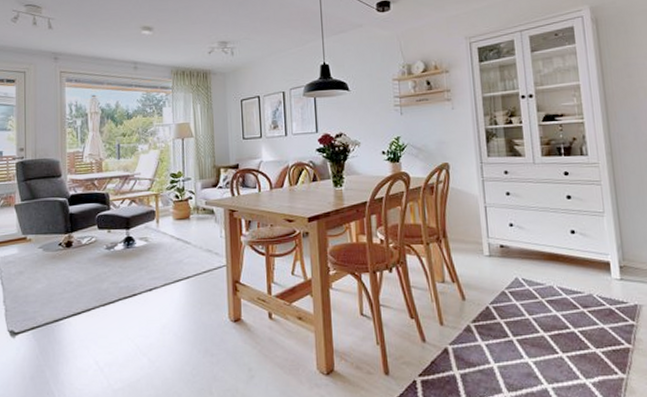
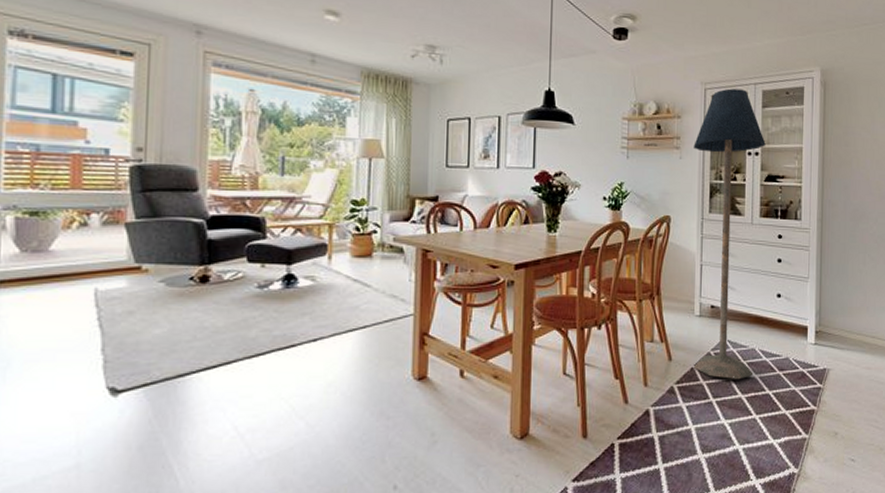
floor lamp: none [464,38,555,318] -> present [693,88,766,380]

